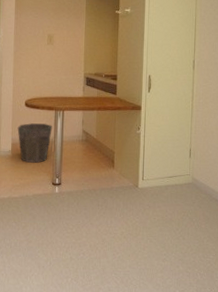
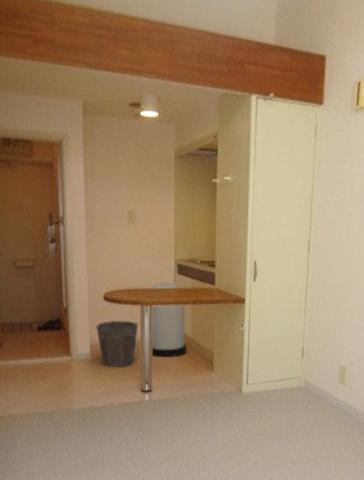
trash can: none [62,91,92,156] -> present [151,281,187,358]

